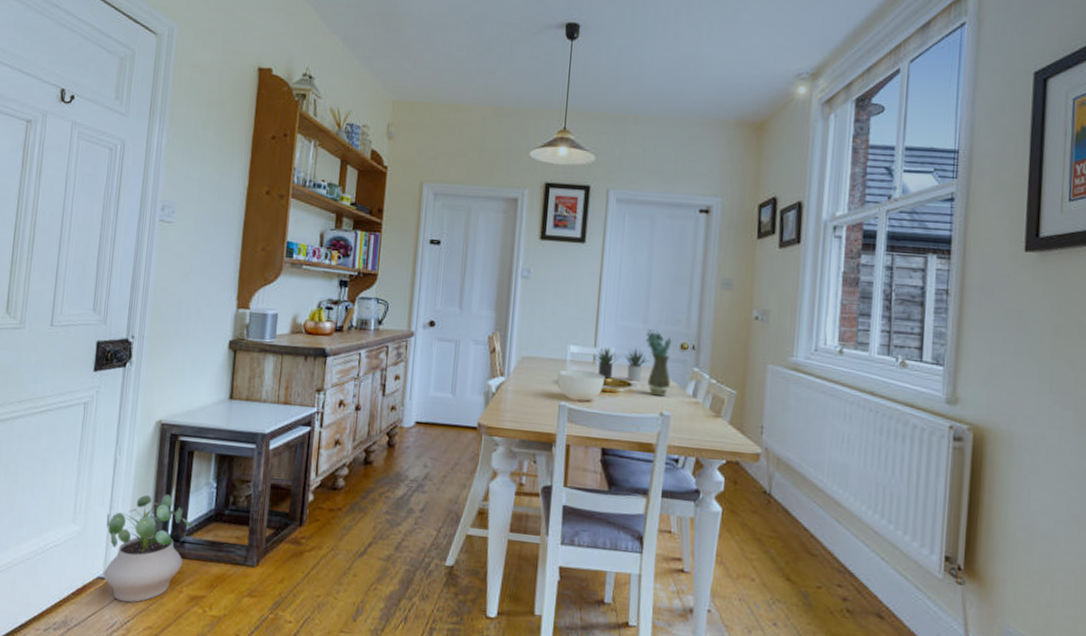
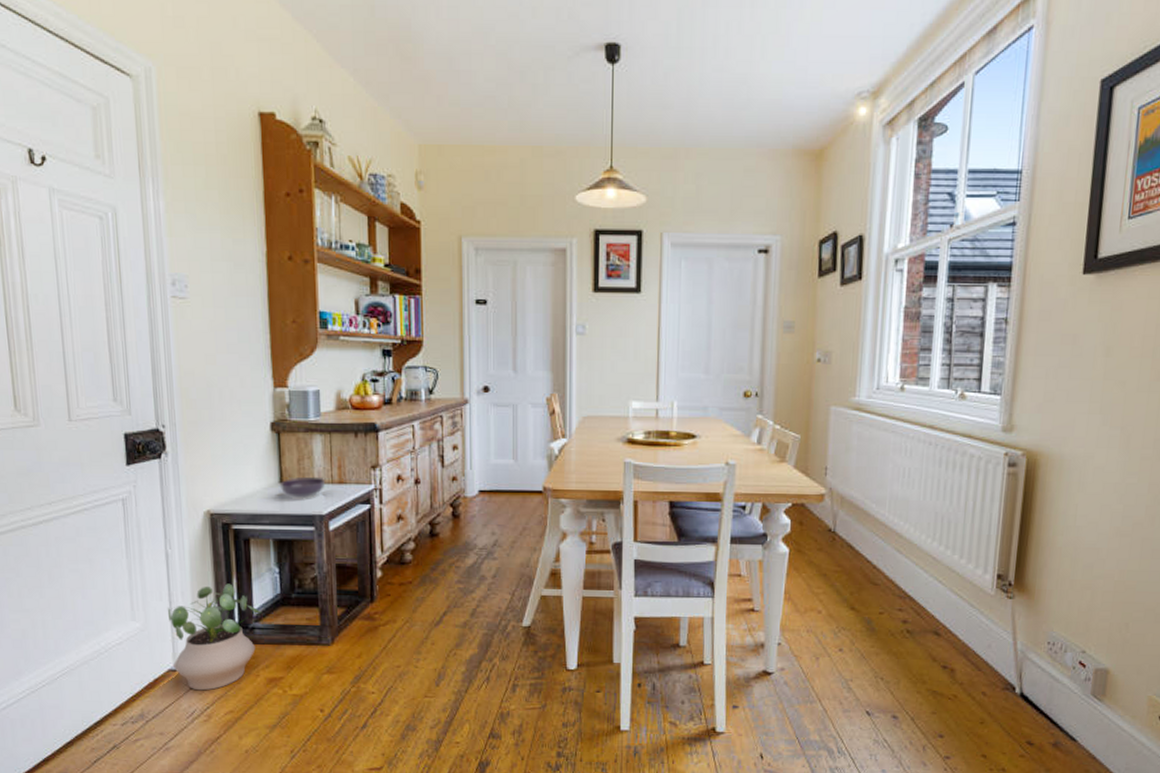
bowl: none [229,395,272,417] -> present [279,476,326,499]
bowl: present [557,369,606,402] -> none [620,426,670,457]
succulent plant: present [593,347,651,382] -> none [656,399,714,433]
vase: present [645,328,672,397] -> none [708,378,735,446]

